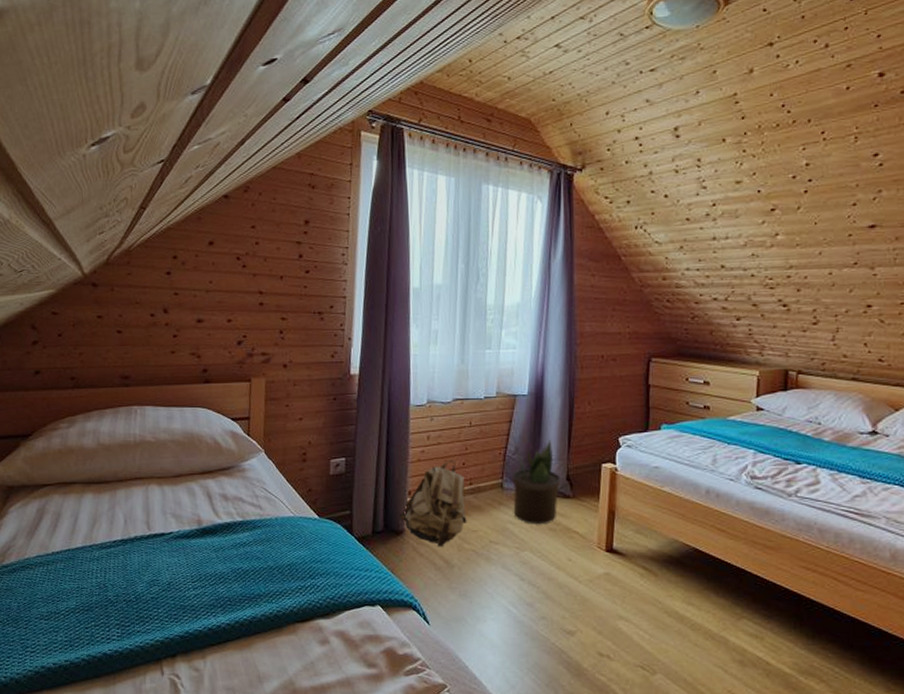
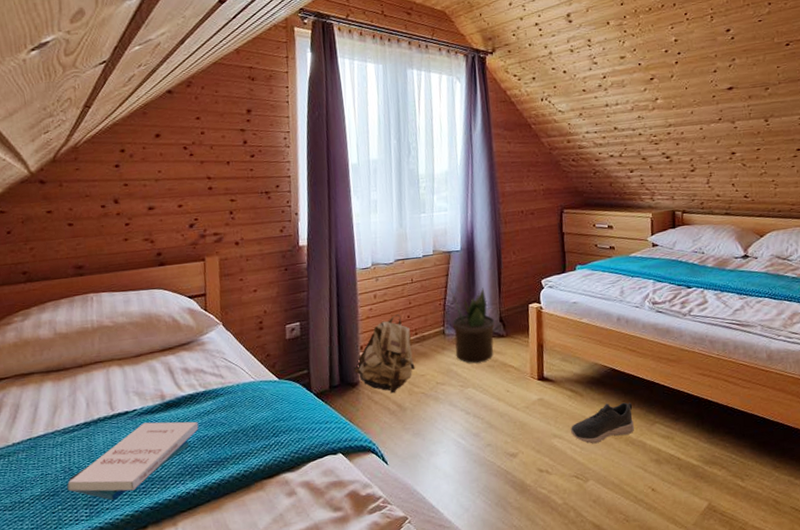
books: none [101,547,234,625] -> present [67,421,199,501]
athletic shoe: none [639,587,717,633] -> present [570,402,635,444]

